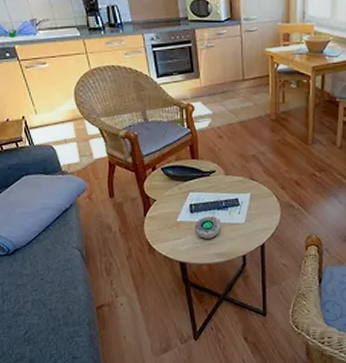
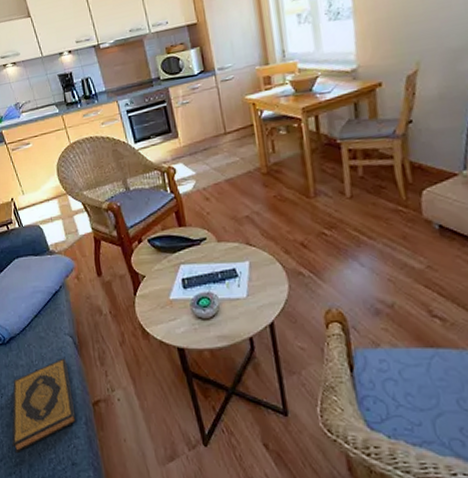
hardback book: none [13,269,79,351] -> present [12,358,76,454]

